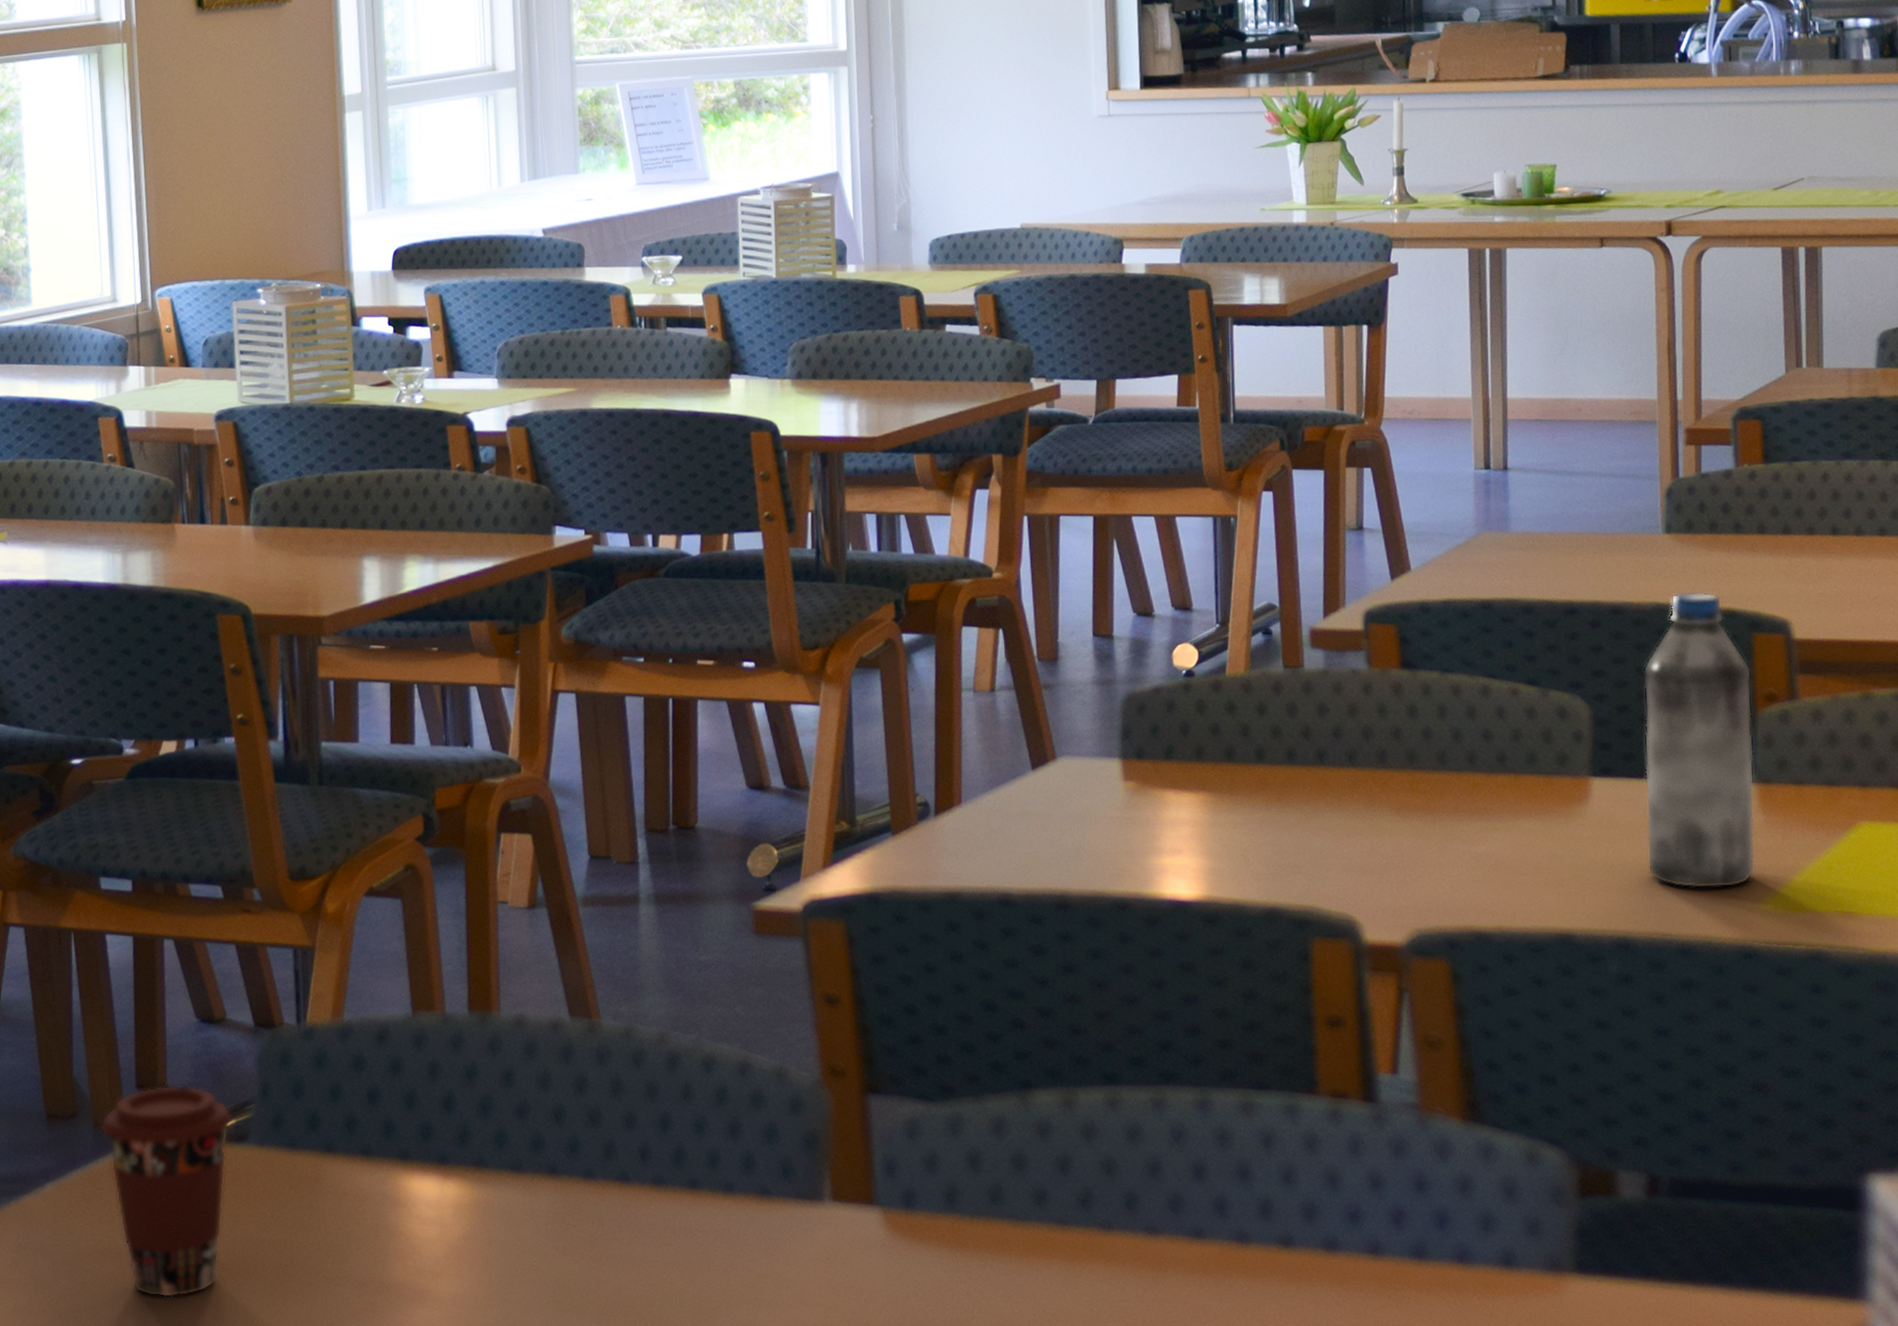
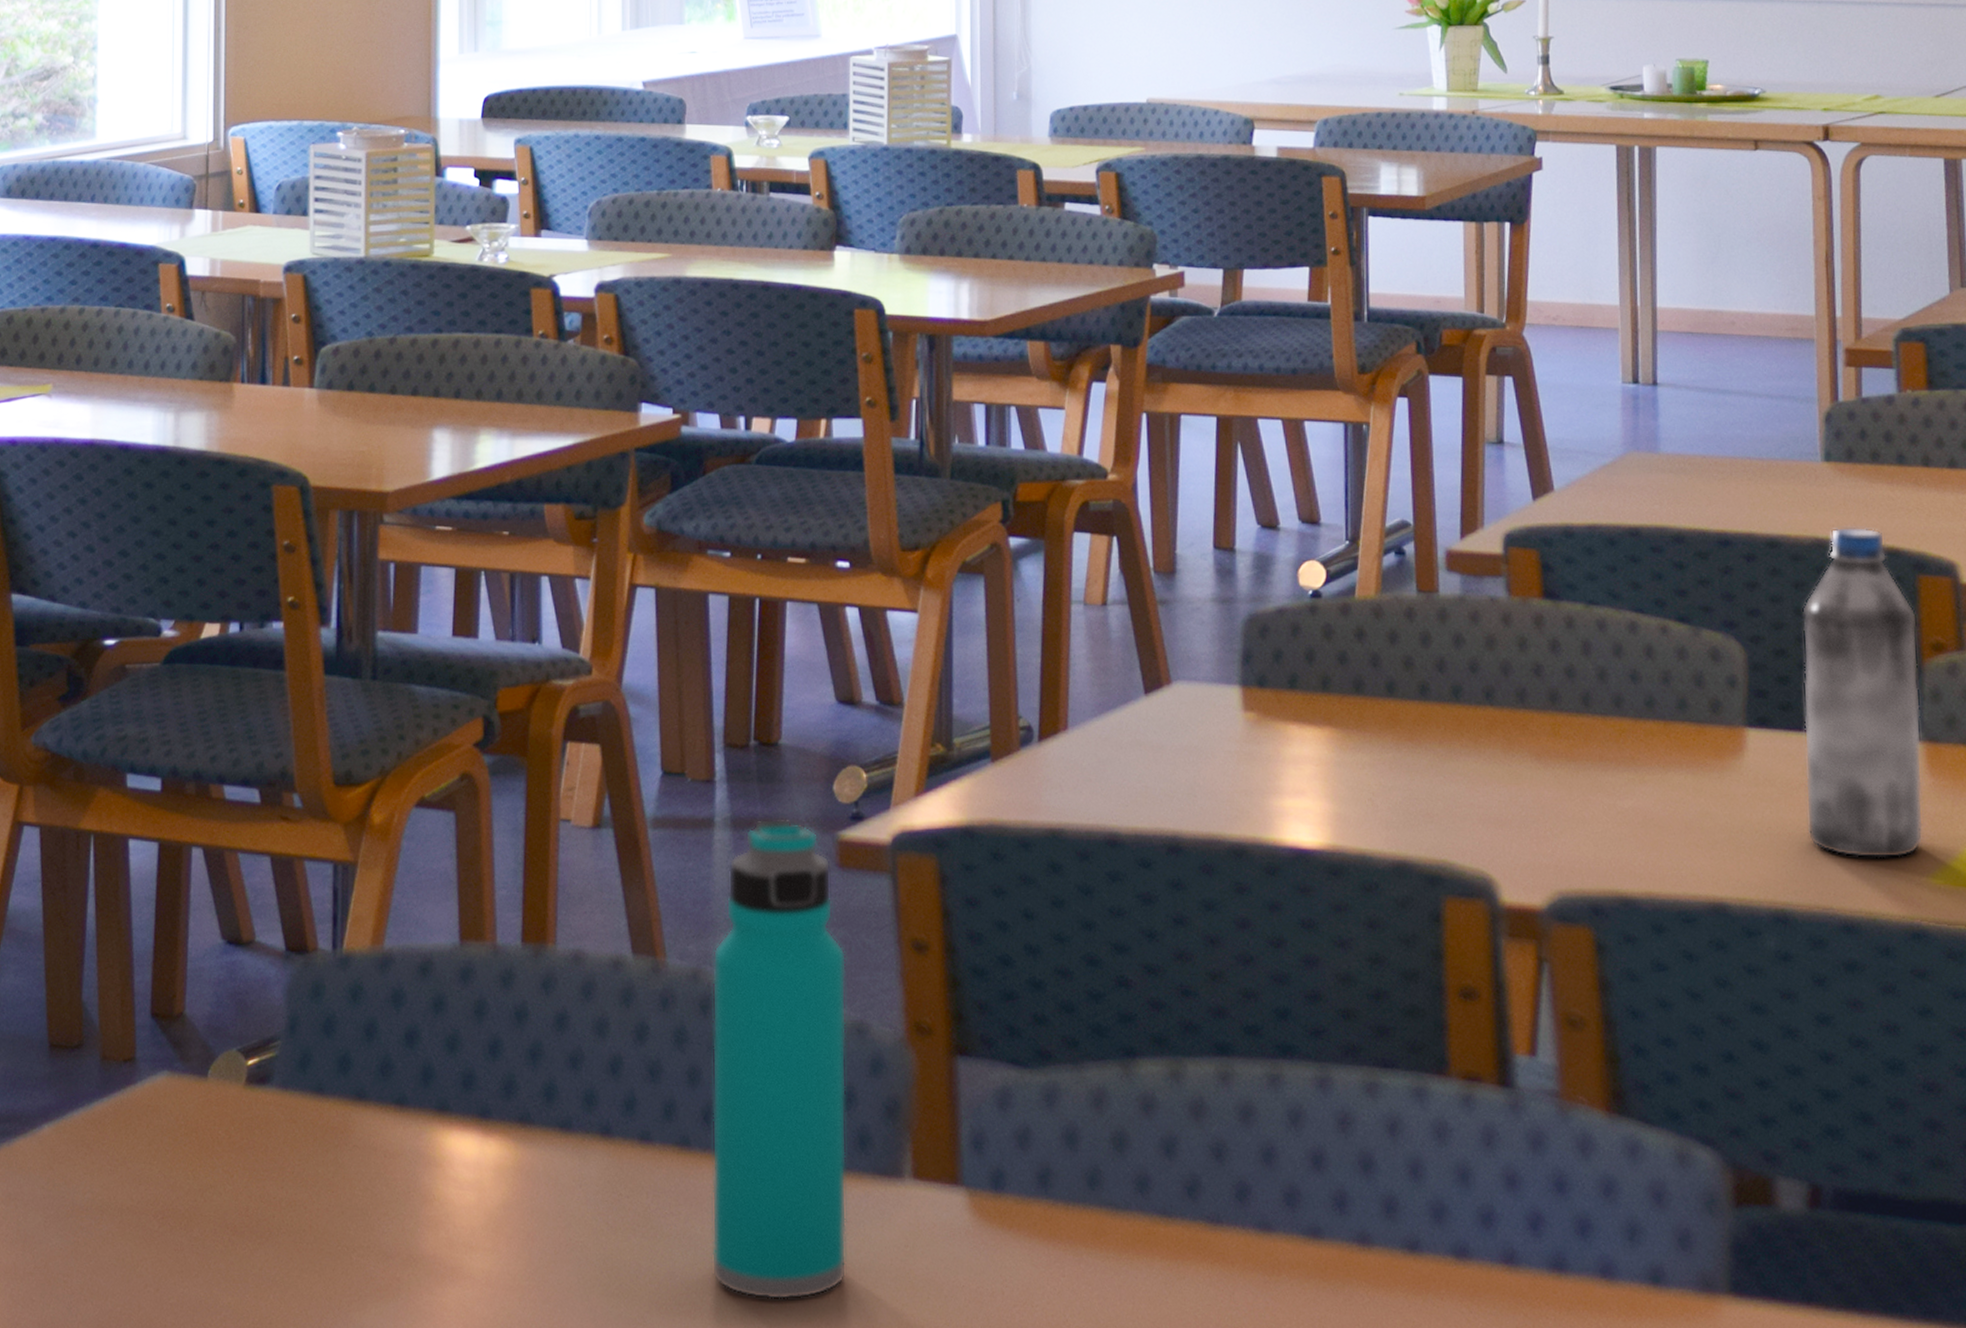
coffee cup: present [100,1085,233,1298] -> none [108,1015,256,1264]
water bottle: none [643,893,775,1309] -> present [711,819,847,1300]

